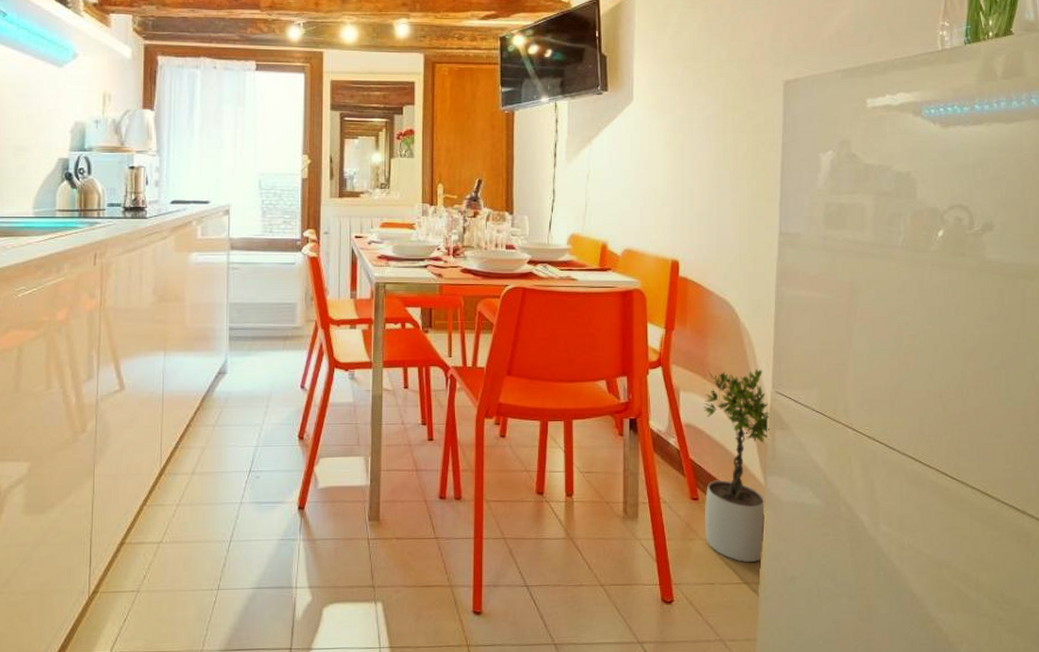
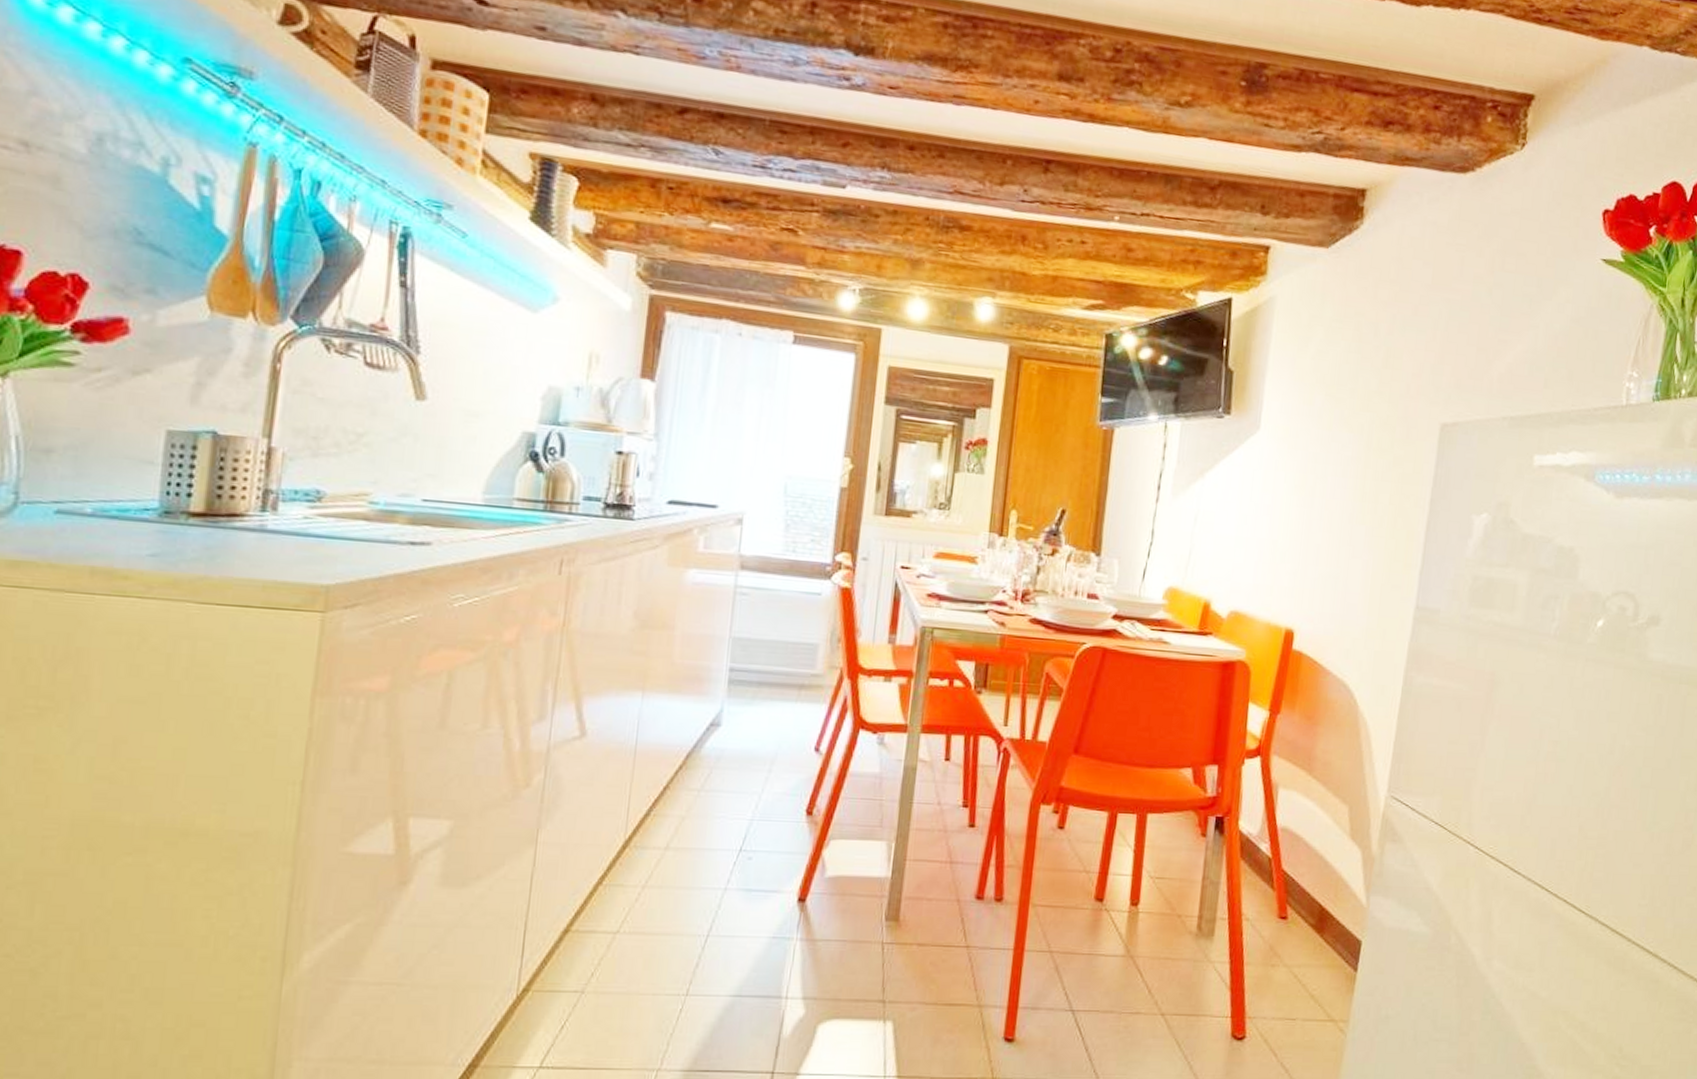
potted plant: present [703,368,770,562] -> none [1290,765,1382,996]

